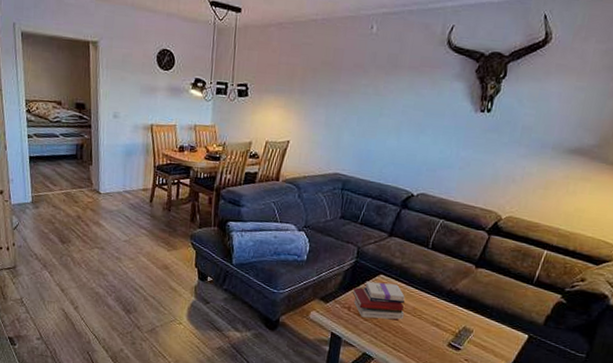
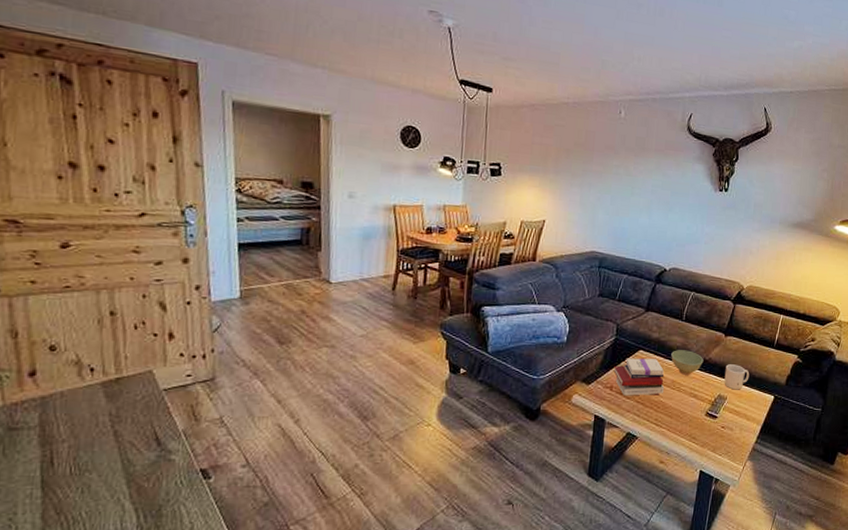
bowl: none [413,277,450,304] -> present [671,350,704,375]
mug: none [471,297,502,325] -> present [724,364,750,390]

